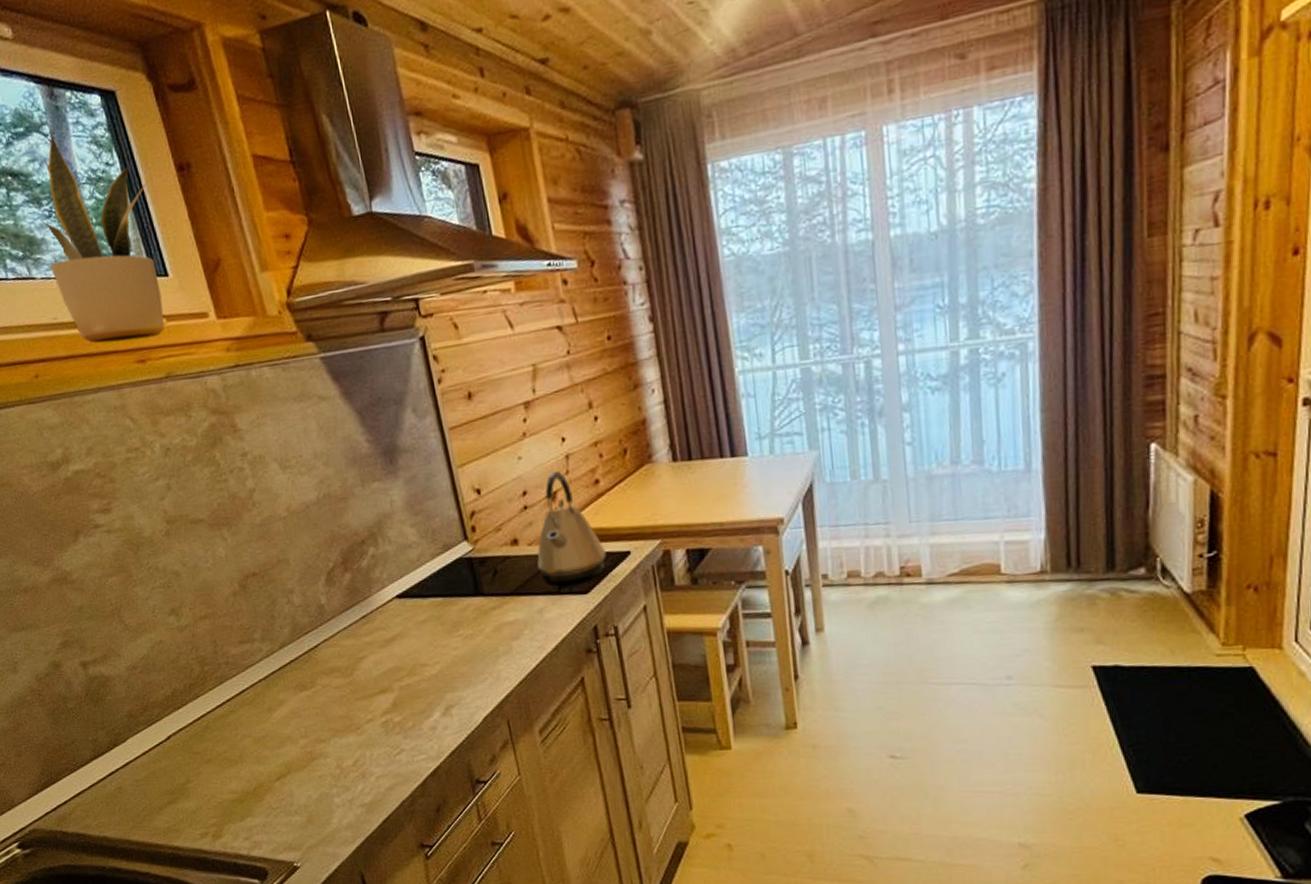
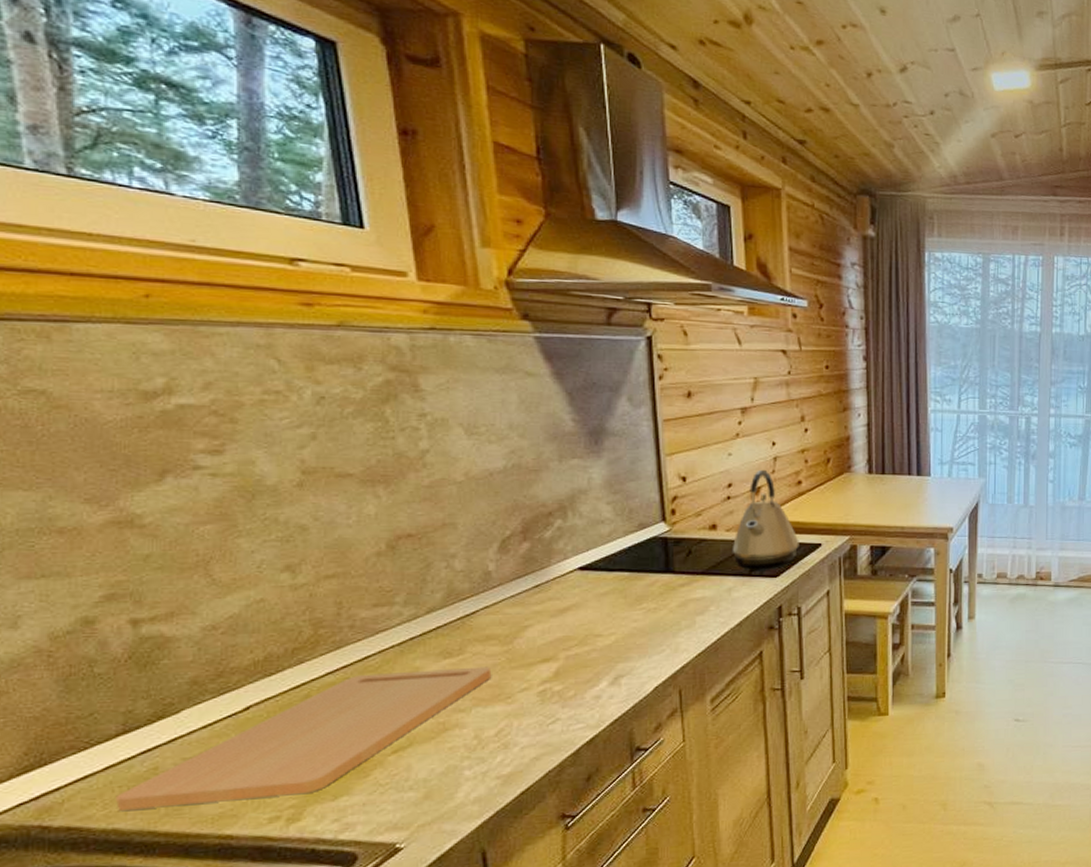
potted plant: present [42,128,165,343] -> none [200,54,365,284]
cutting board: none [100,698,341,823] -> present [116,666,492,812]

